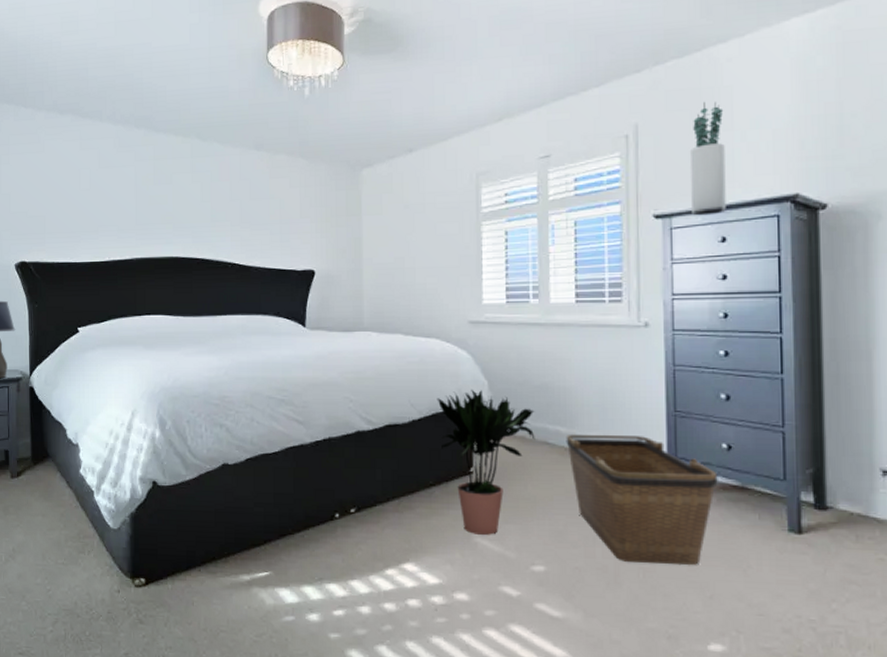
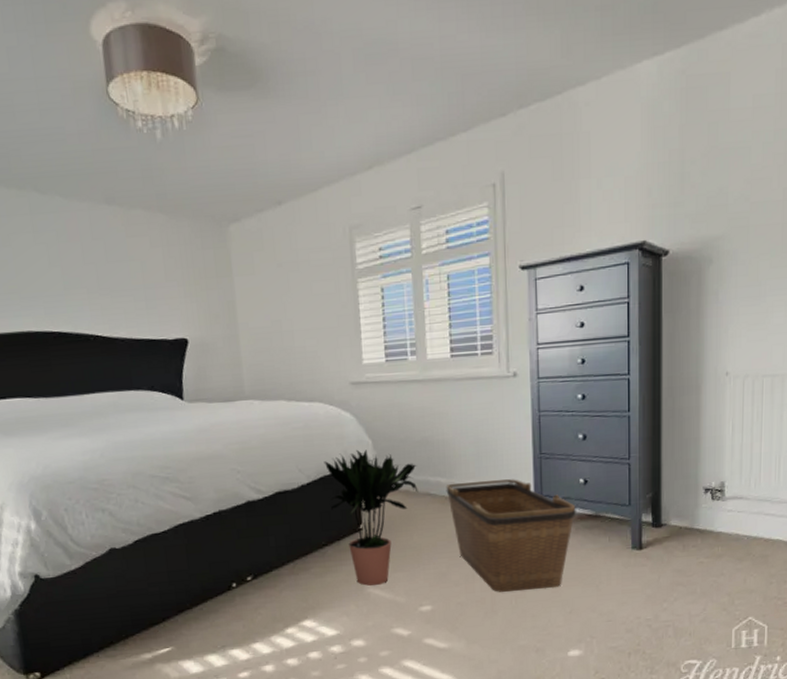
vase: present [691,101,726,216] -> none [553,148,584,266]

